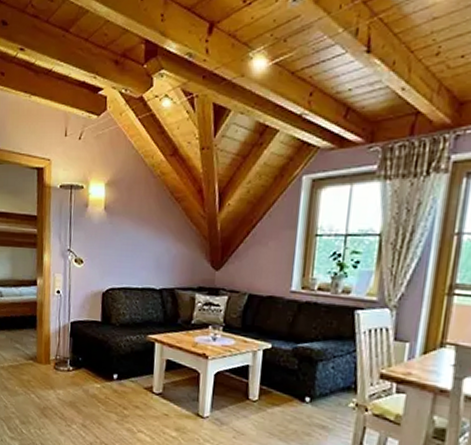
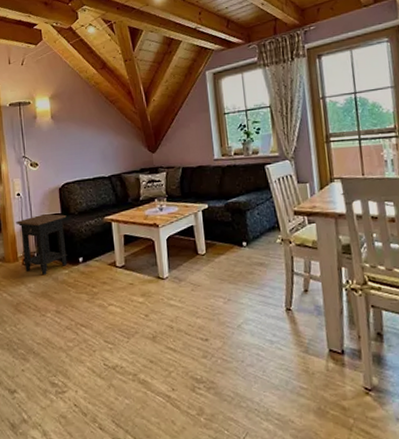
side table: none [52,318,107,385] -> present [16,213,68,275]

